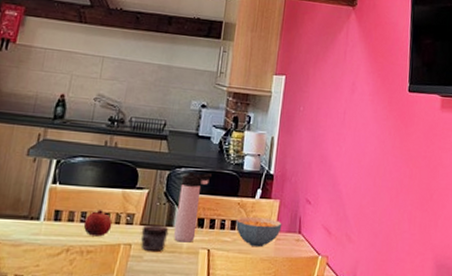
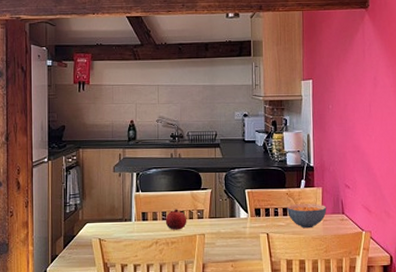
jar: present [141,224,169,251] -> none [211,217,233,238]
thermos bottle: present [174,172,213,243] -> none [236,171,262,229]

